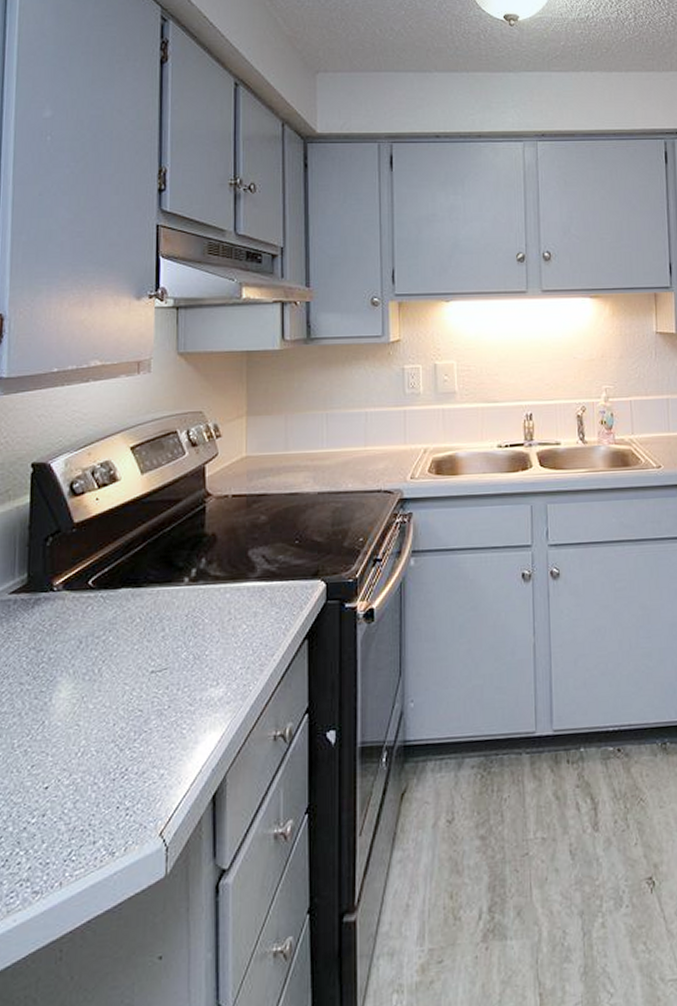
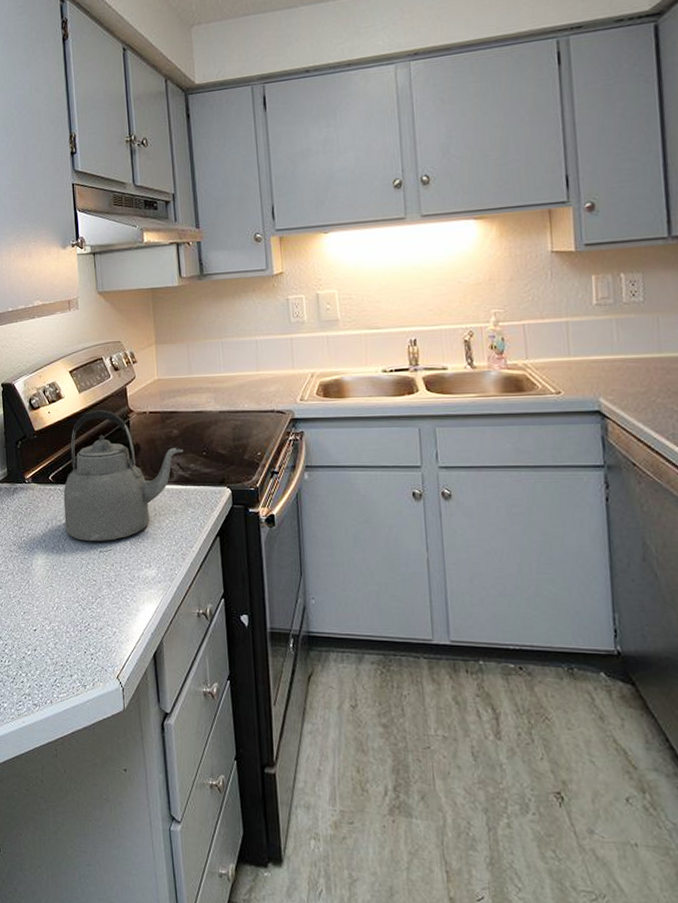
kettle: none [105,493,271,661] -> present [63,409,184,542]

